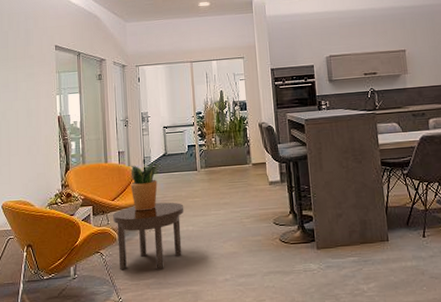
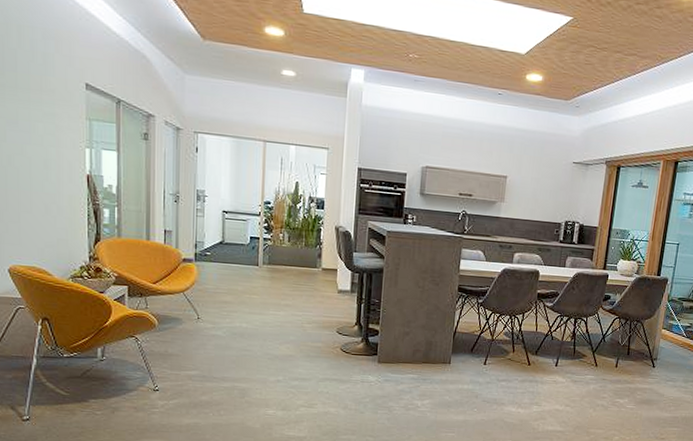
side table: present [112,202,184,270] -> none [152,293,239,363]
potted plant: present [130,161,160,212] -> none [176,247,215,301]

